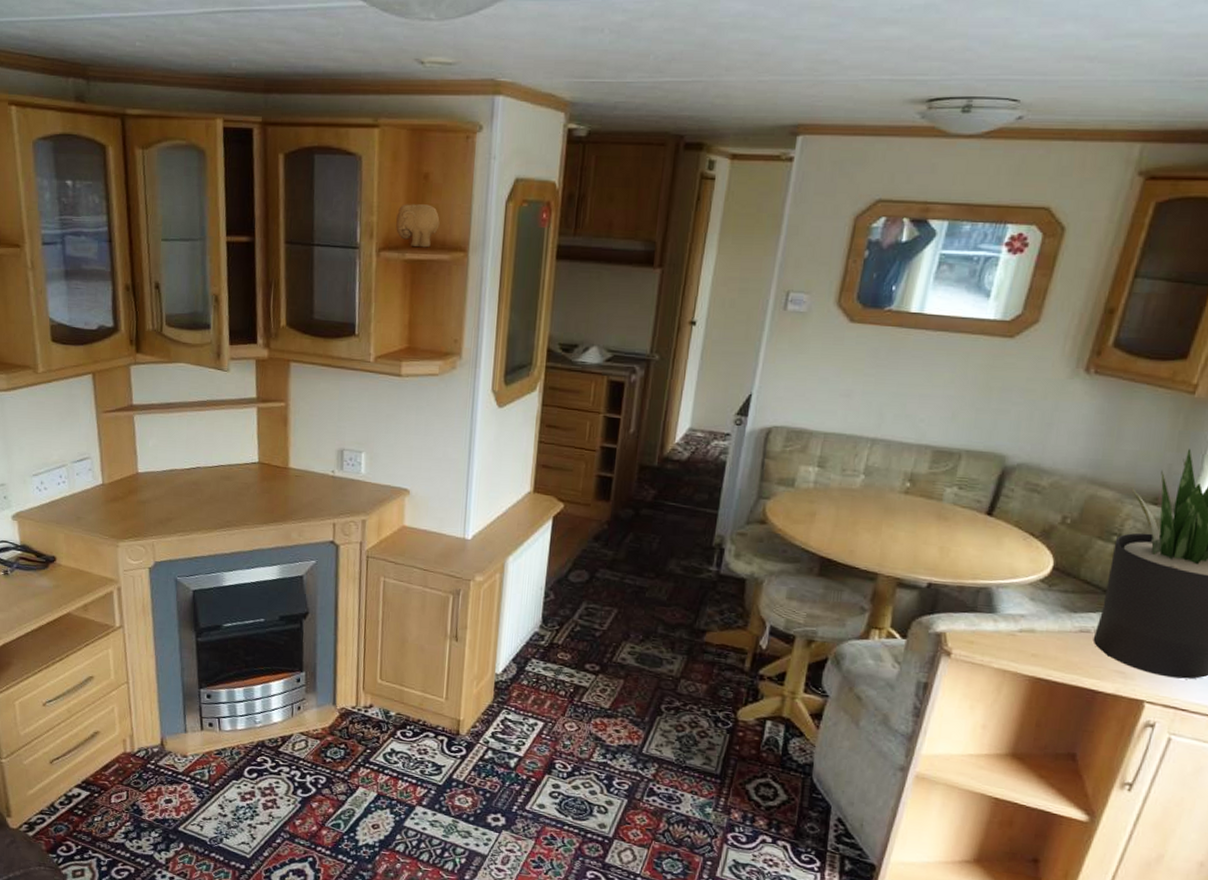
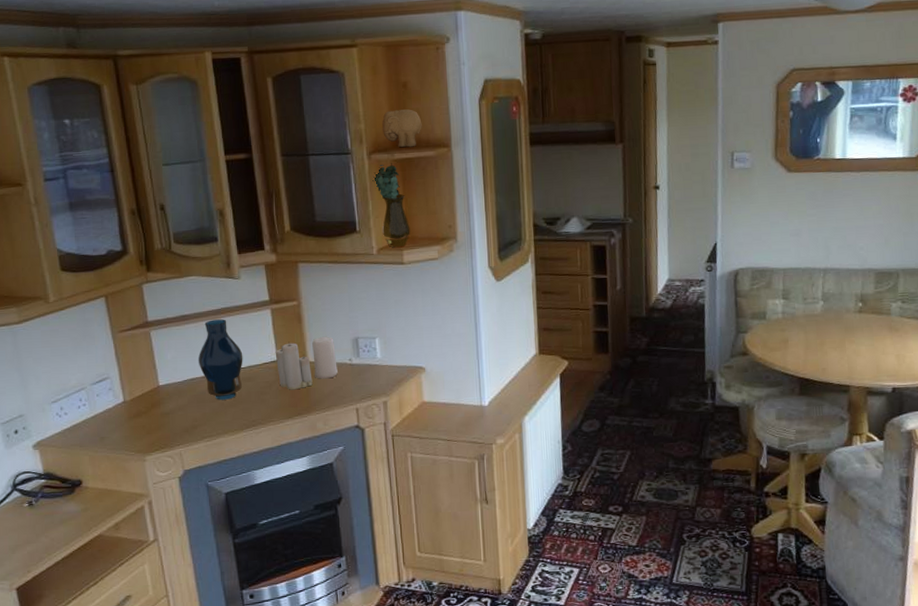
vase: none [178,411,224,496] -> present [197,319,243,400]
candle: none [256,444,292,496] -> present [275,342,313,390]
candle: none [294,443,320,489] -> present [312,336,339,379]
vase: none [379,262,413,358] -> present [372,162,410,248]

